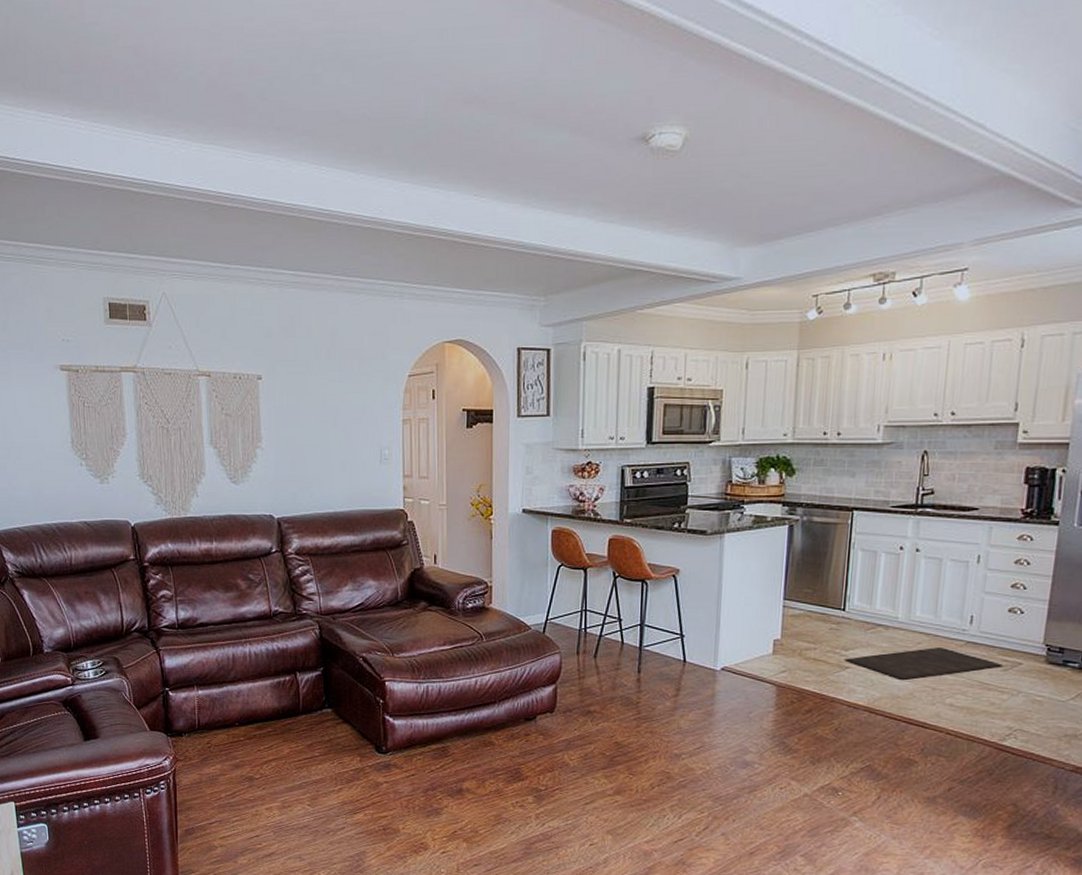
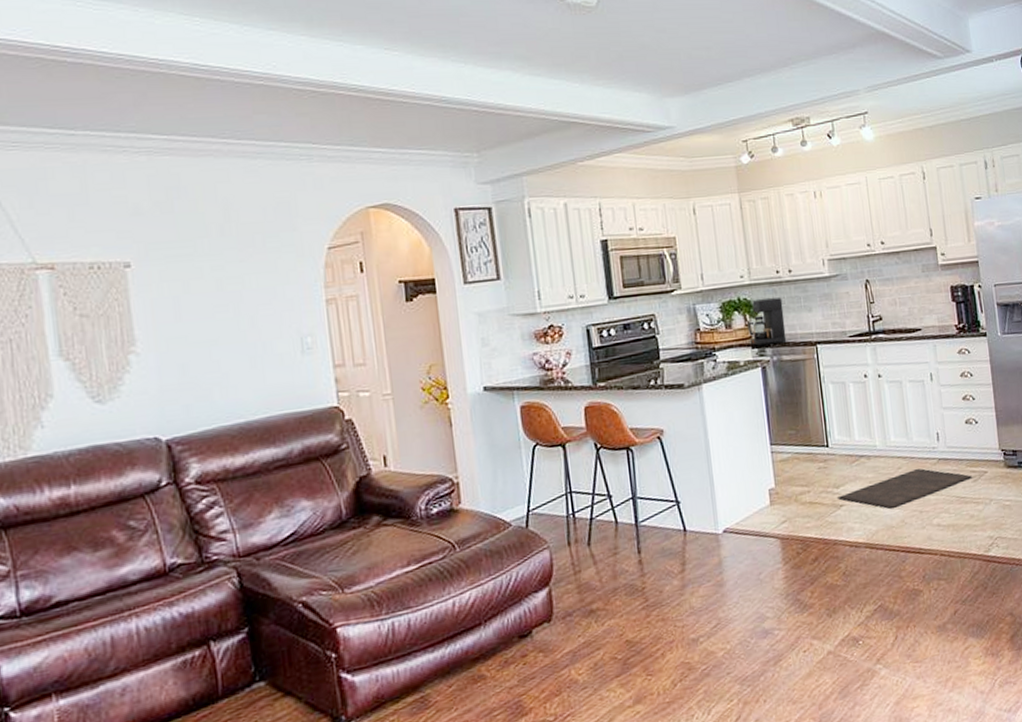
coffee maker: none [781,458,825,504] -> present [748,298,787,346]

